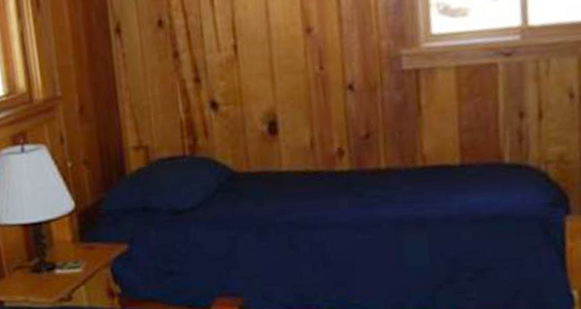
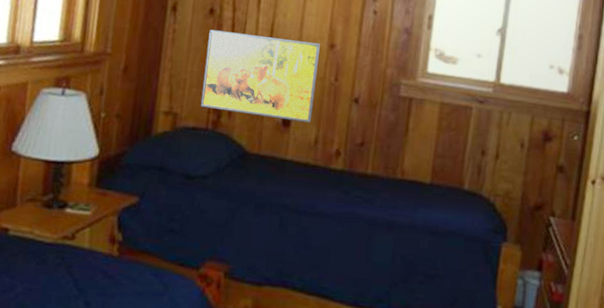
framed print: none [162,30,302,133] -> present [200,29,320,123]

